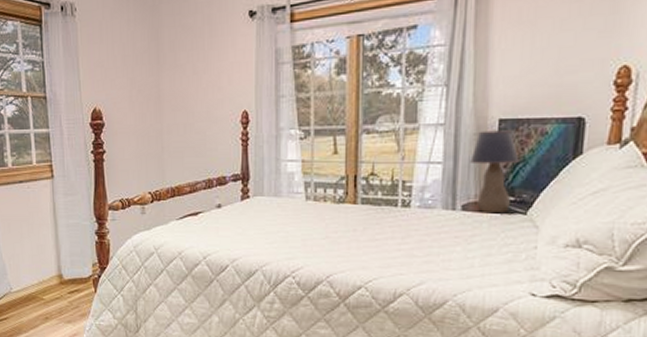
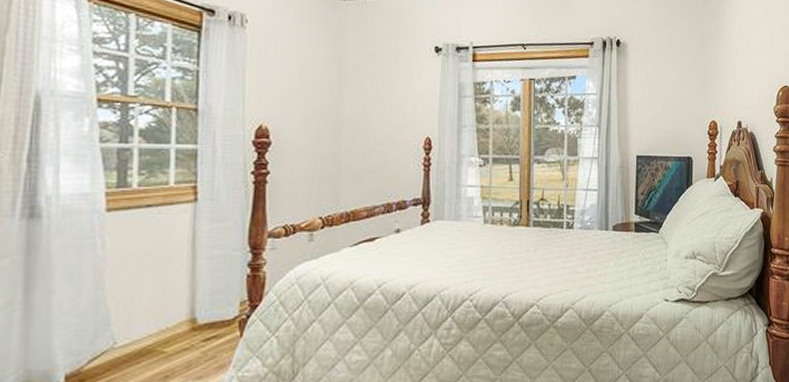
table lamp: present [470,129,520,214] -> none [617,163,652,233]

